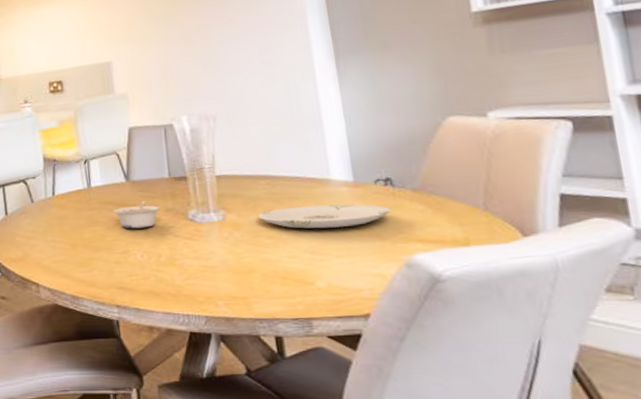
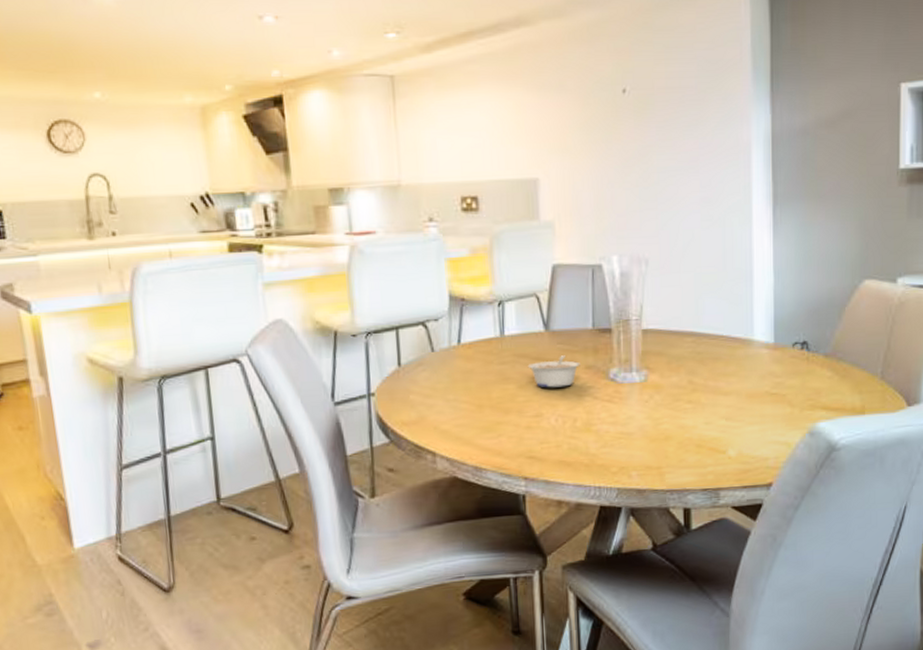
plate: present [257,204,392,229] -> none [680,367,804,393]

